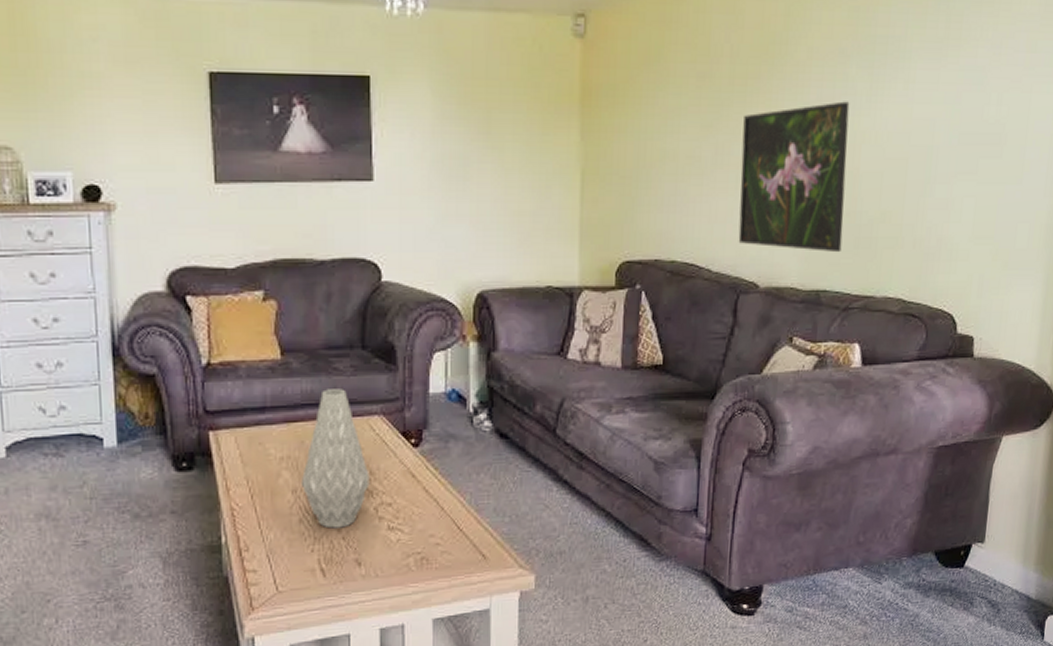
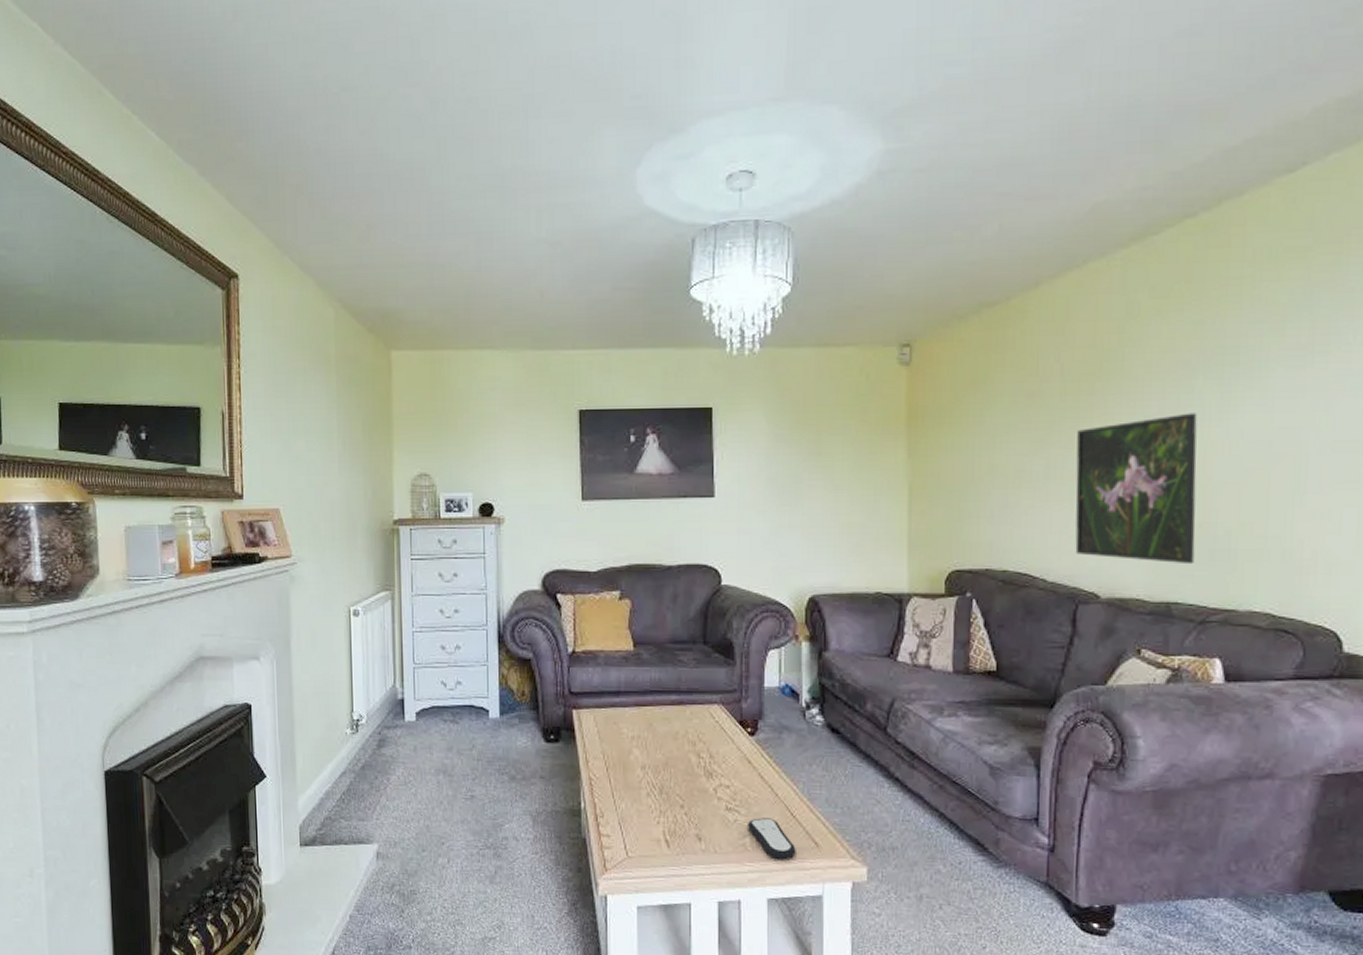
vase: present [300,389,370,529] -> none [648,678,710,805]
remote control: none [412,534,463,578] -> present [748,818,796,860]

